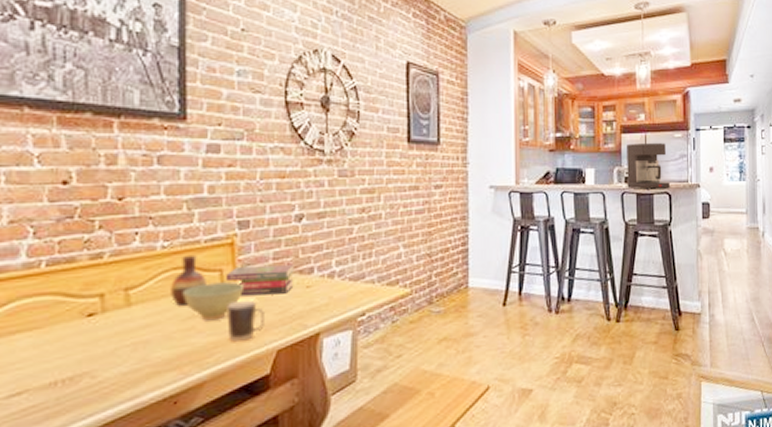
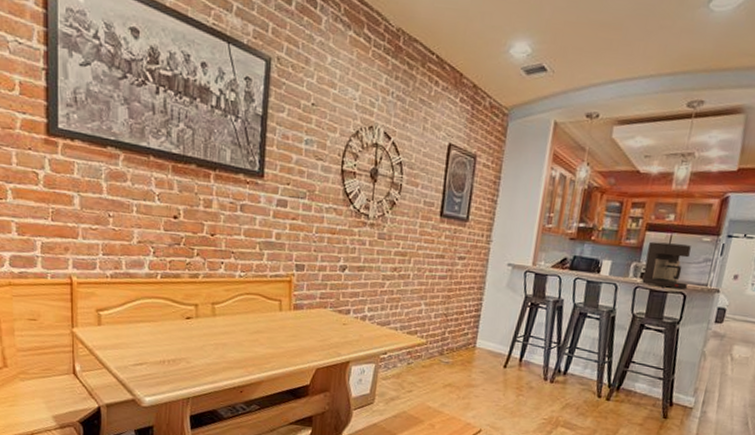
vase: present [171,254,206,306] -> none [243,285,269,323]
bowl: present [182,282,245,321] -> none [251,308,297,338]
books: present [227,265,294,297] -> none [284,299,335,327]
mug: present [227,299,264,342] -> none [281,325,310,357]

